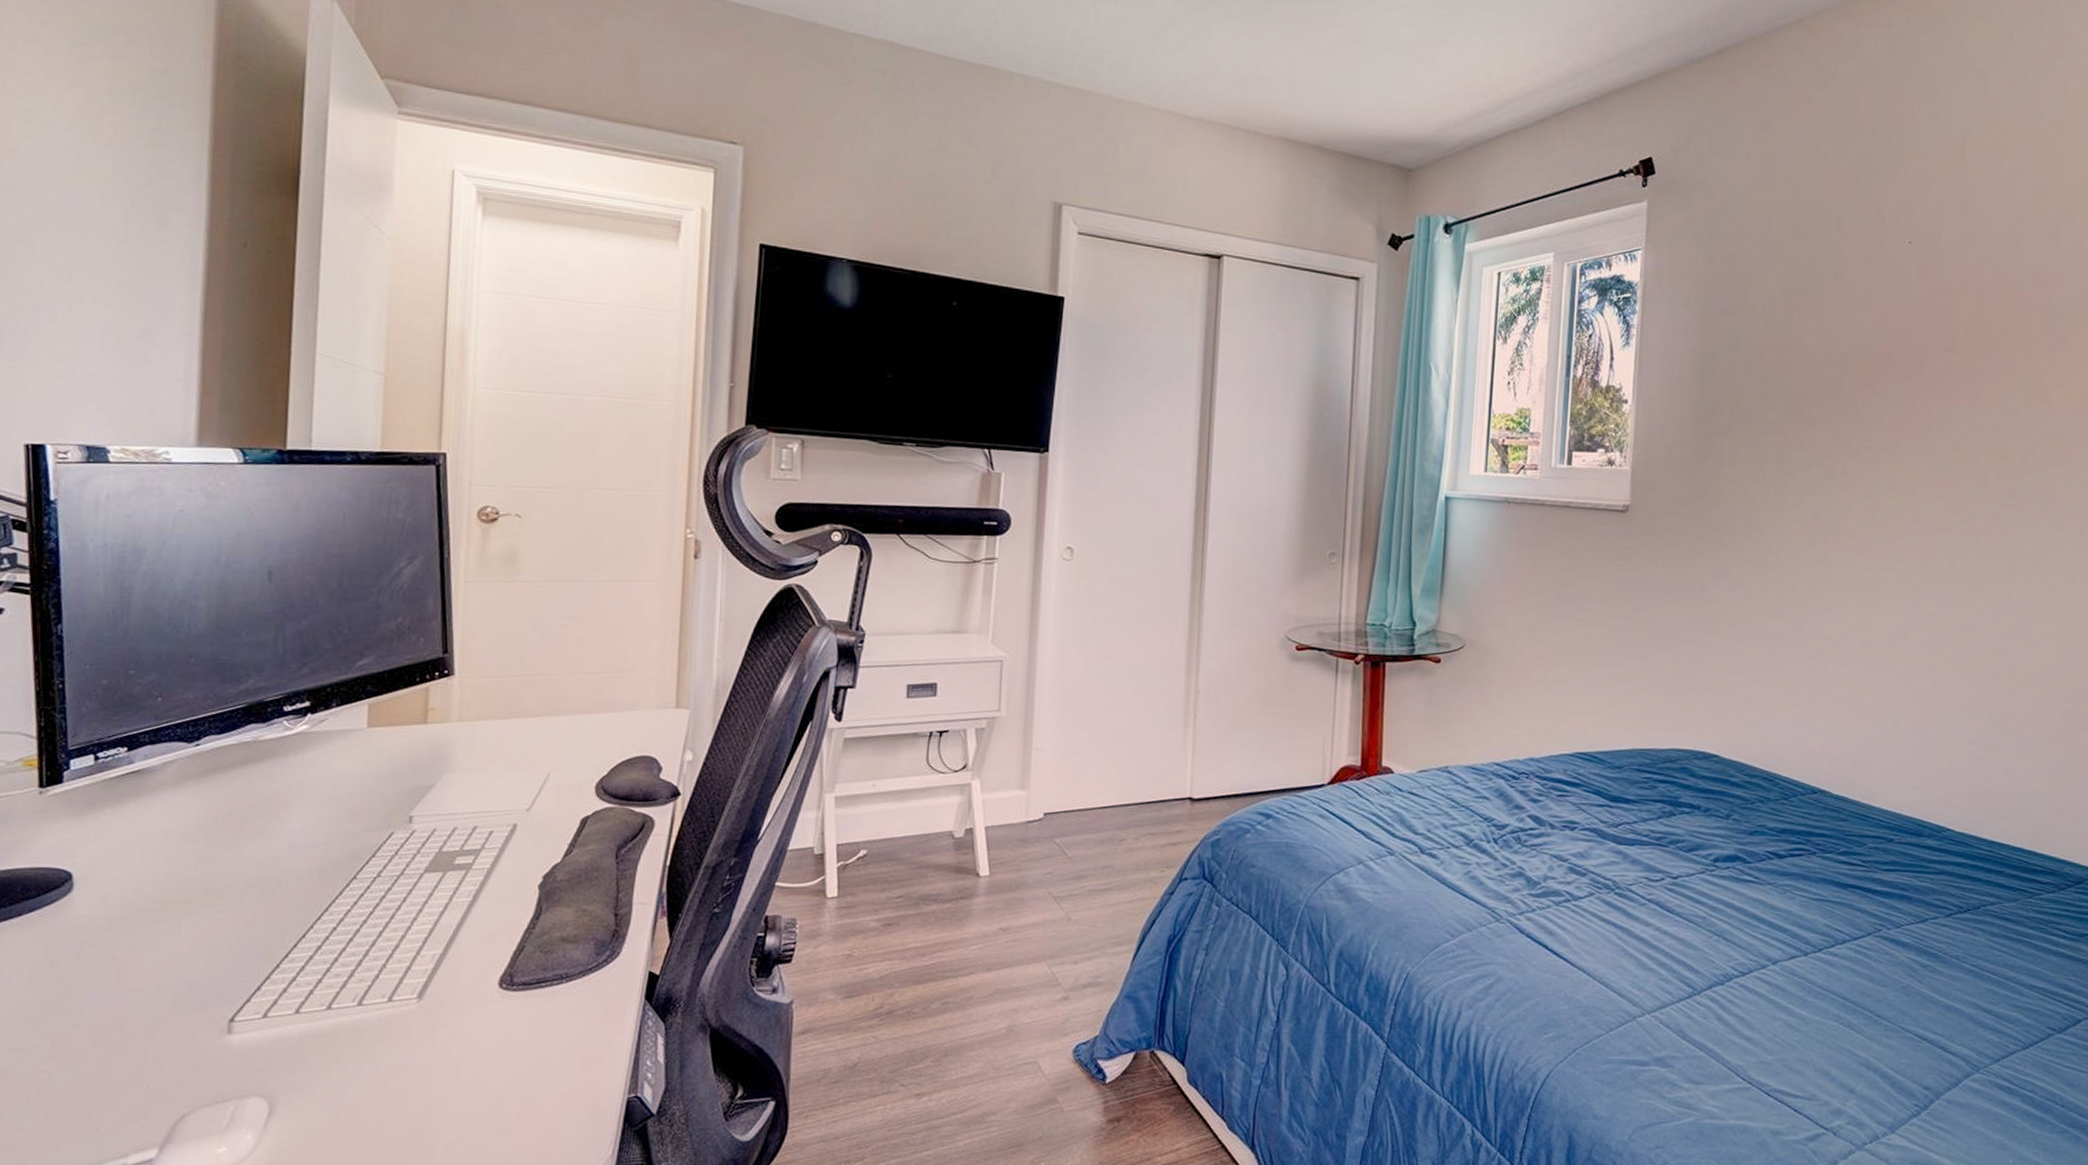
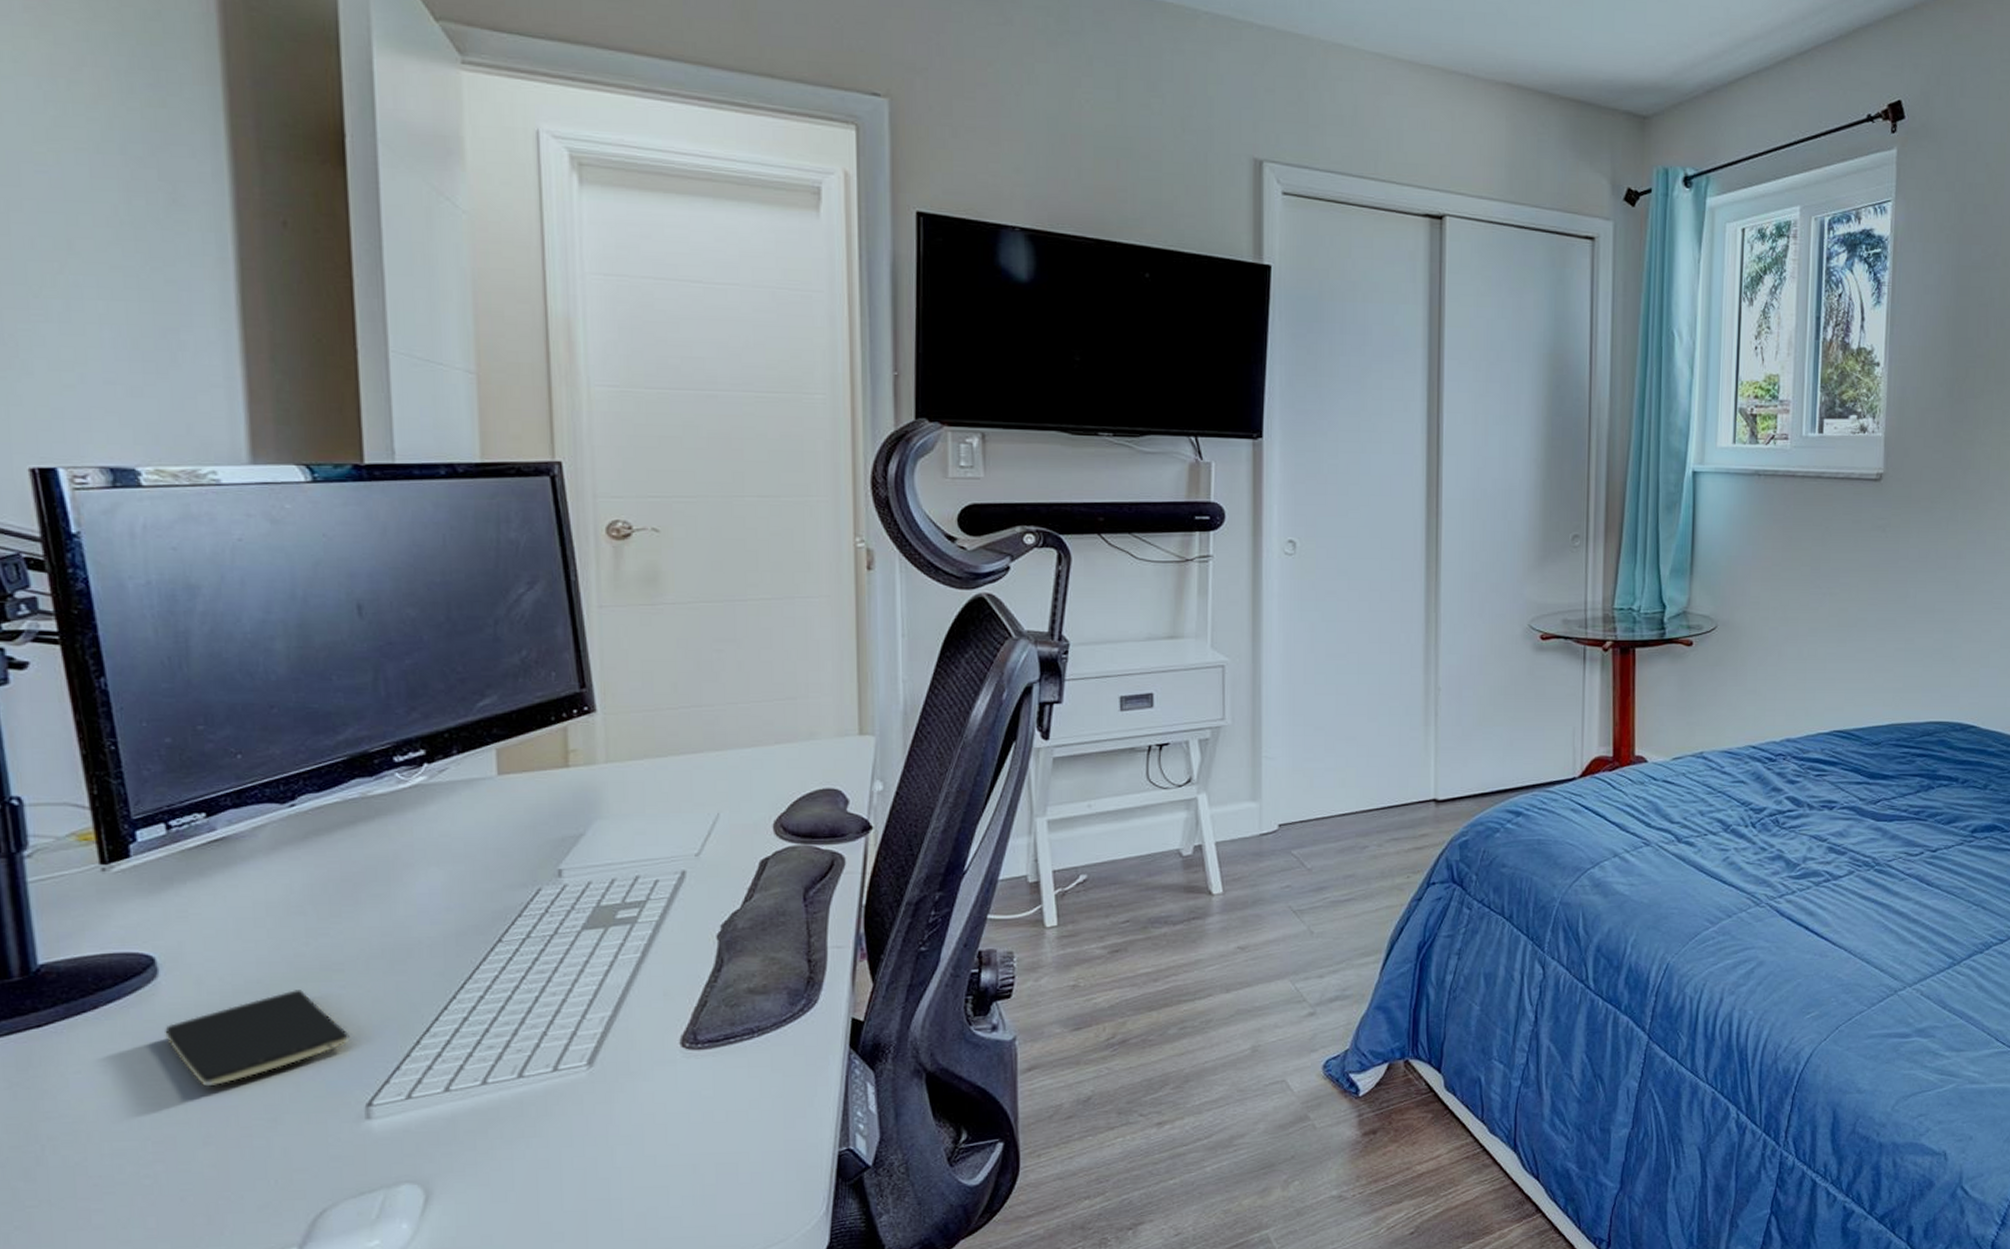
smartphone: none [73,911,223,994] -> present [165,990,351,1087]

